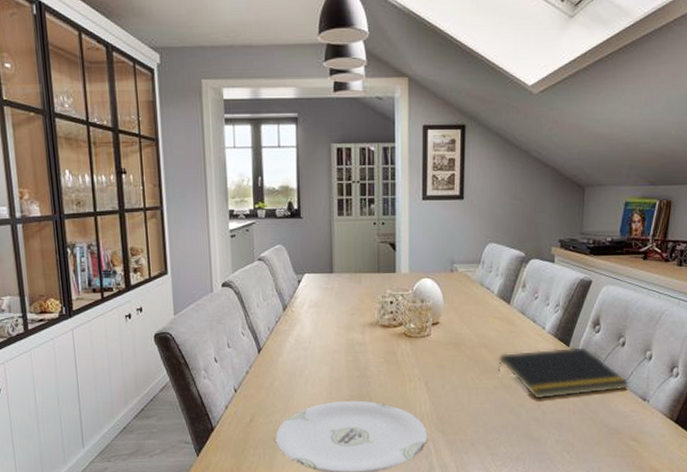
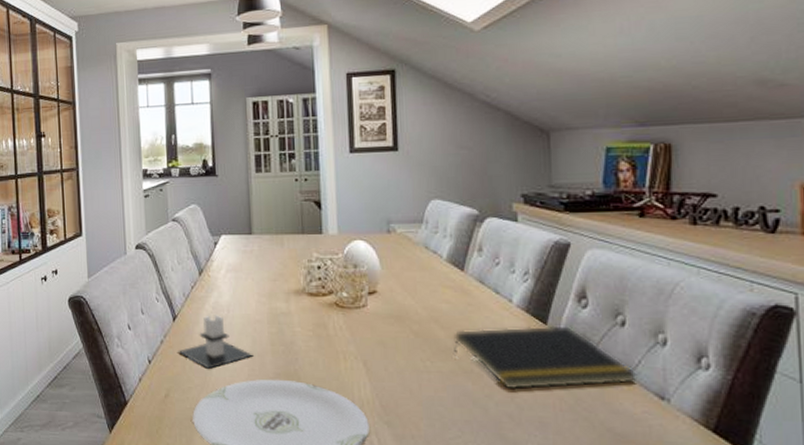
candle: none [262,346,332,395] -> present [178,315,254,369]

